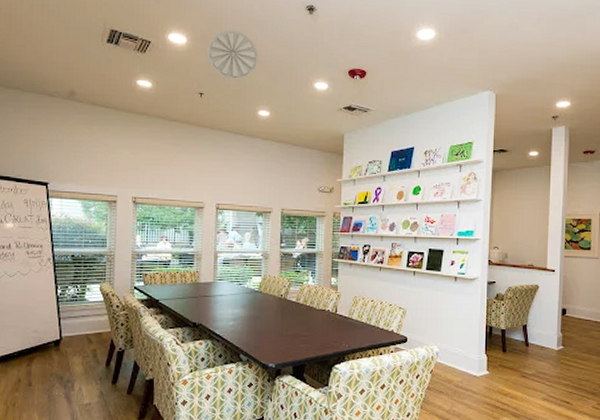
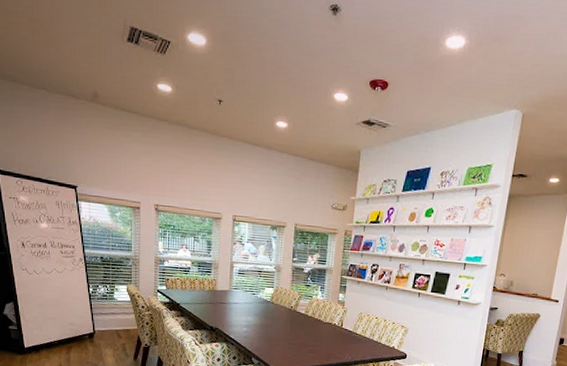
ceiling vent: present [207,29,258,79] -> none [226,30,279,87]

